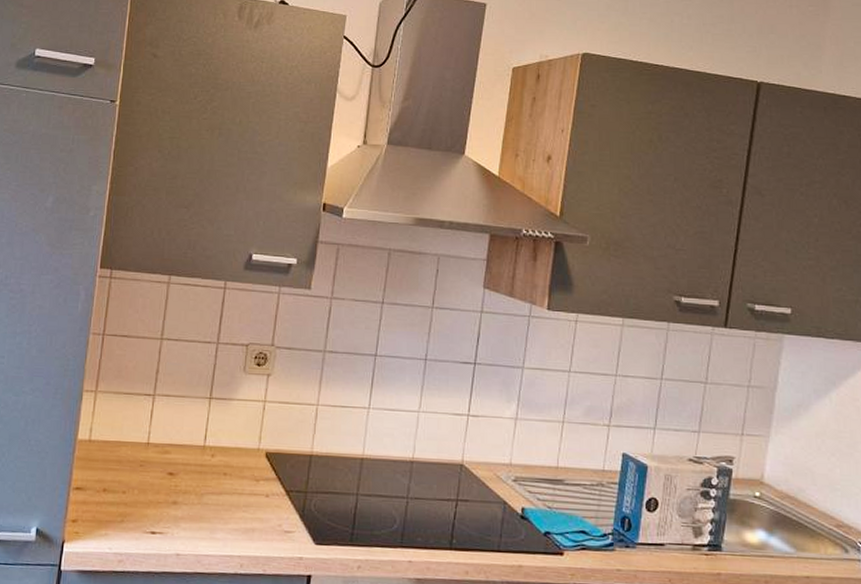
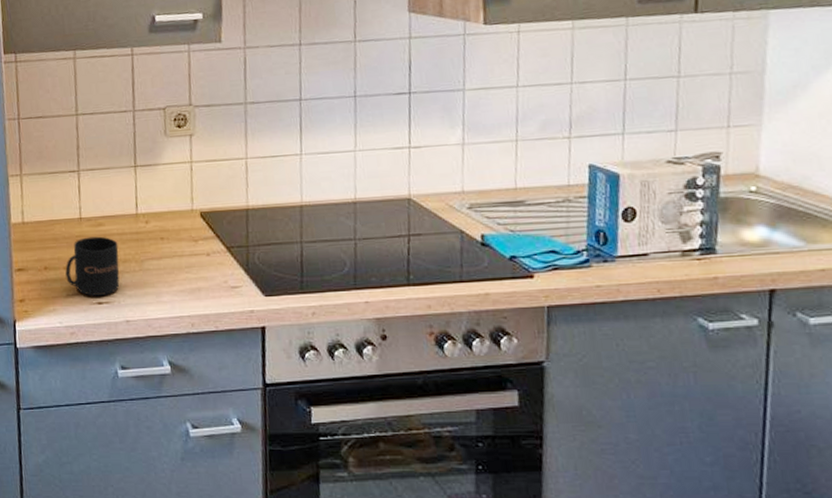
mug: none [123,463,181,525] -> present [65,236,120,296]

